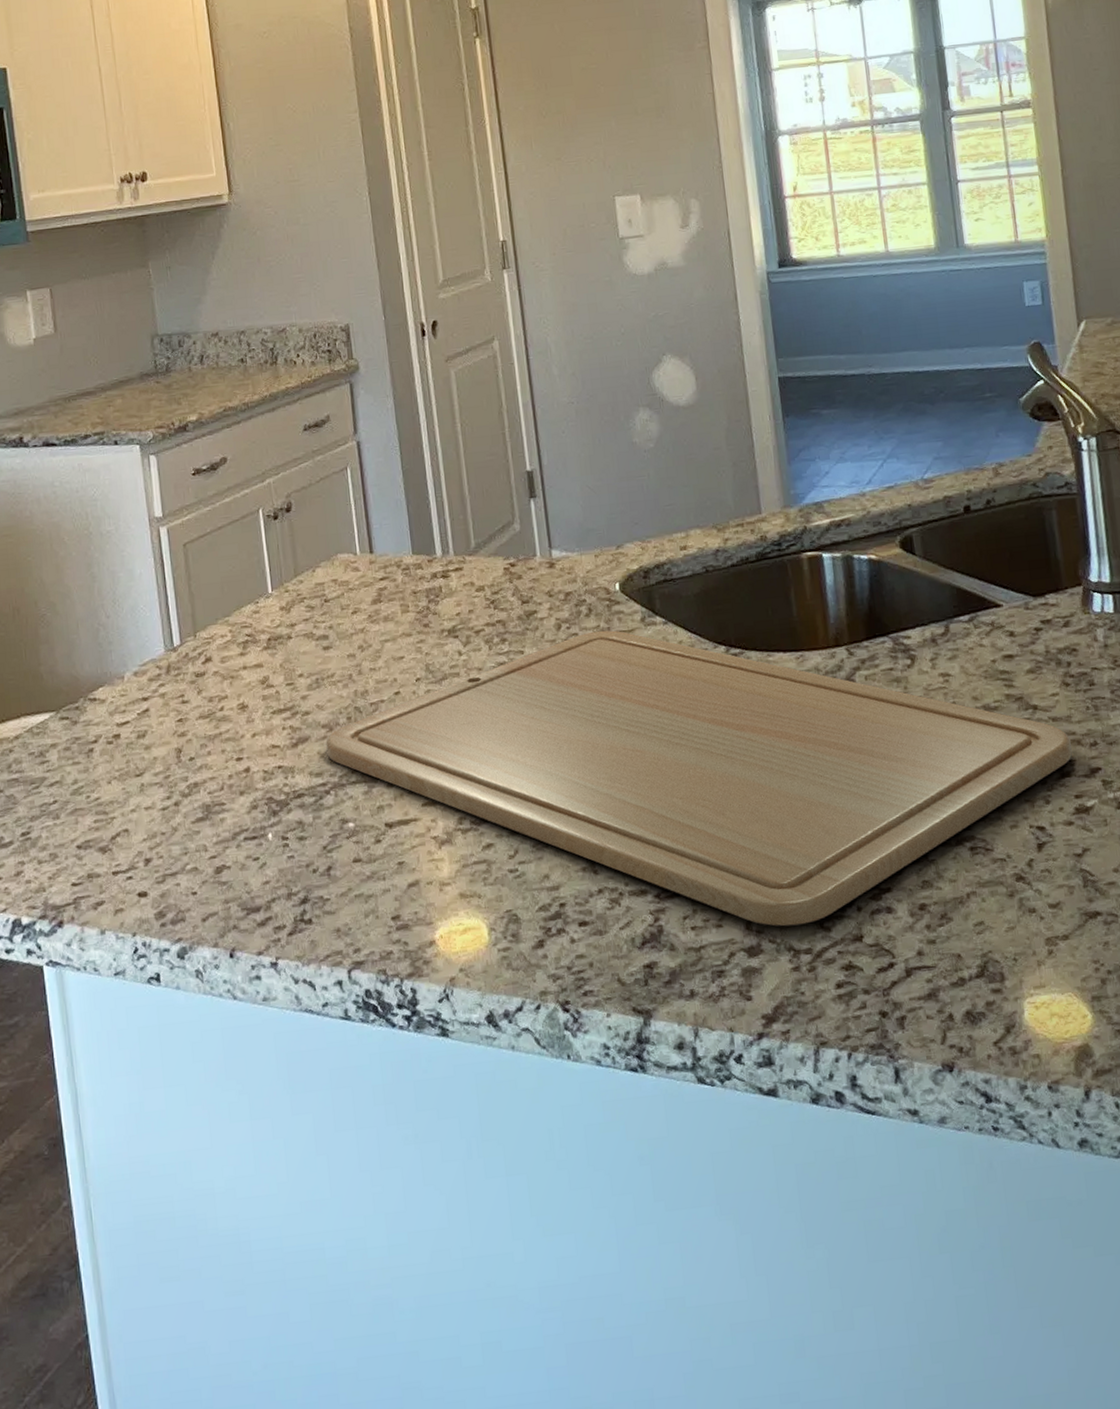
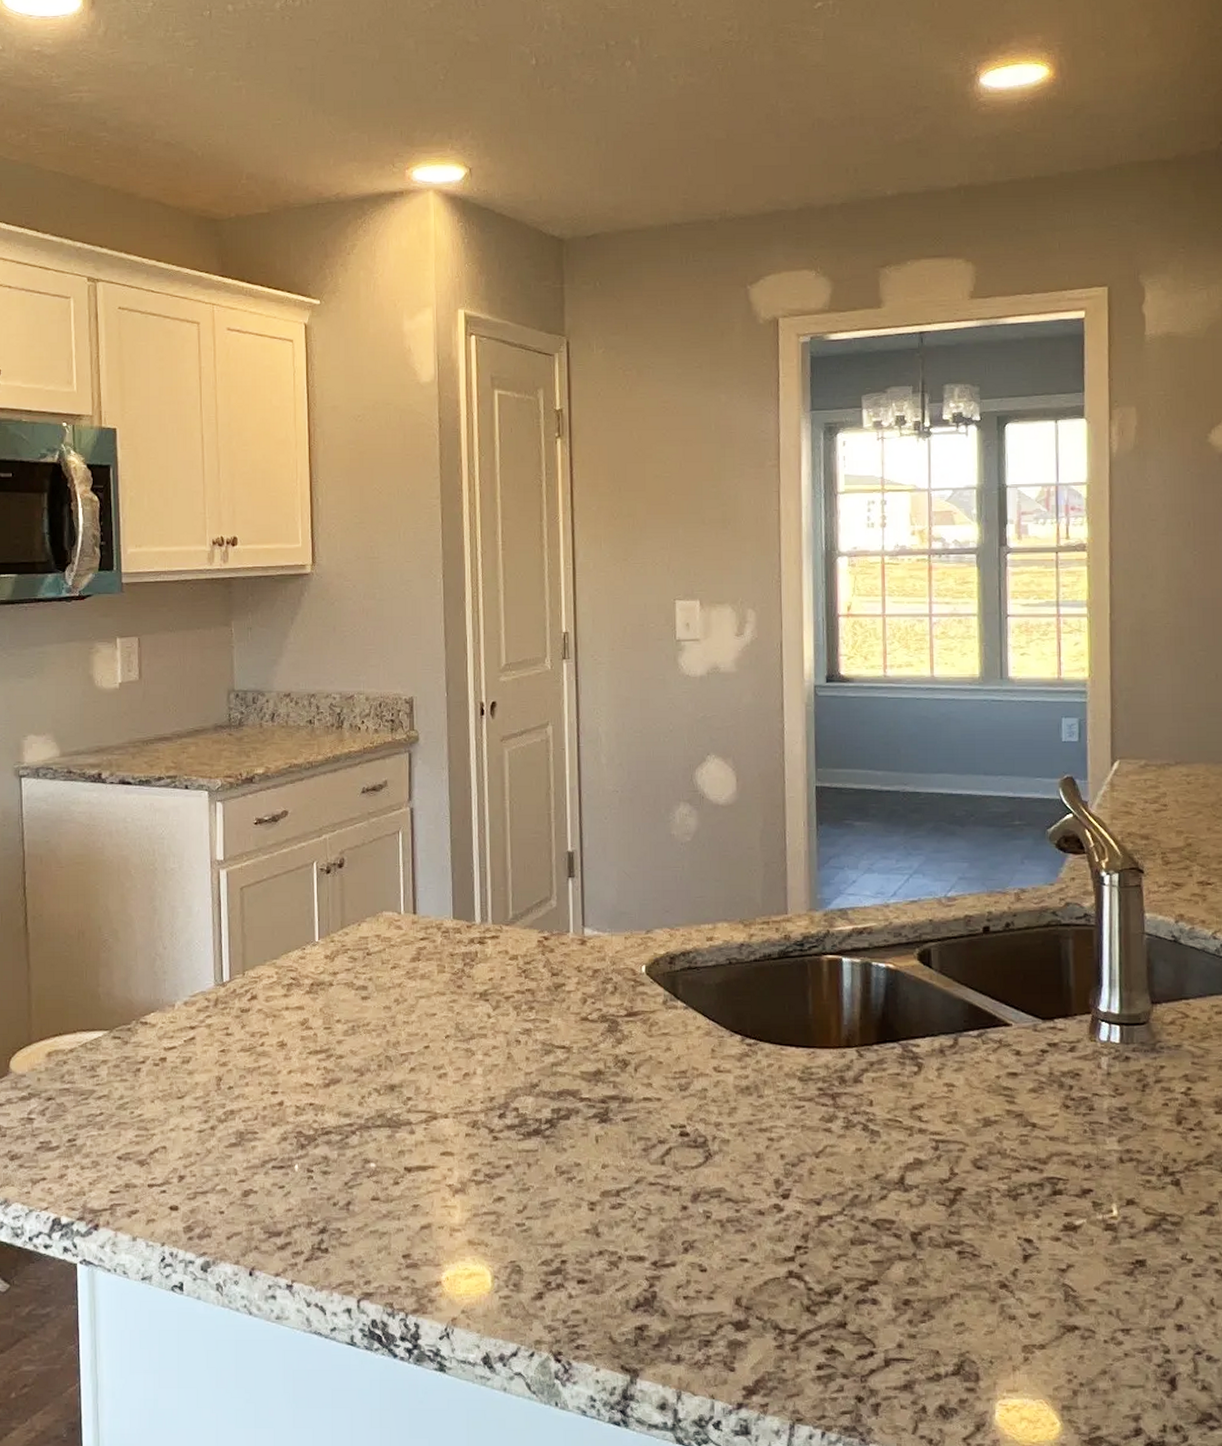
chopping board: present [326,630,1072,927] -> none [356,1008,1066,1306]

